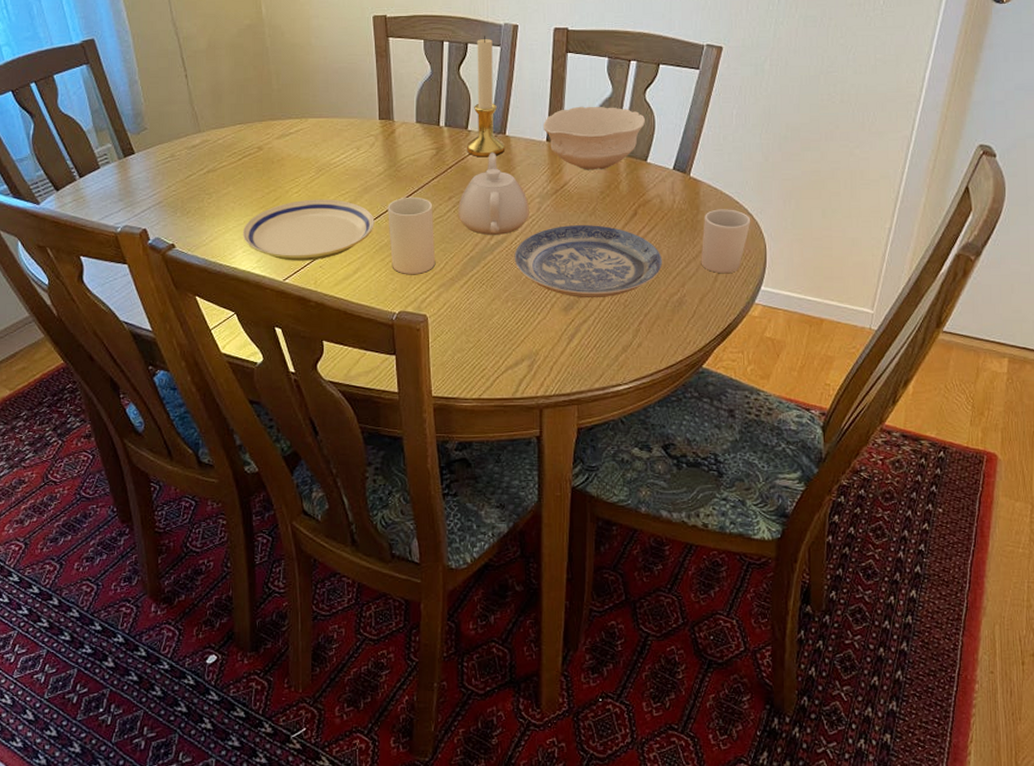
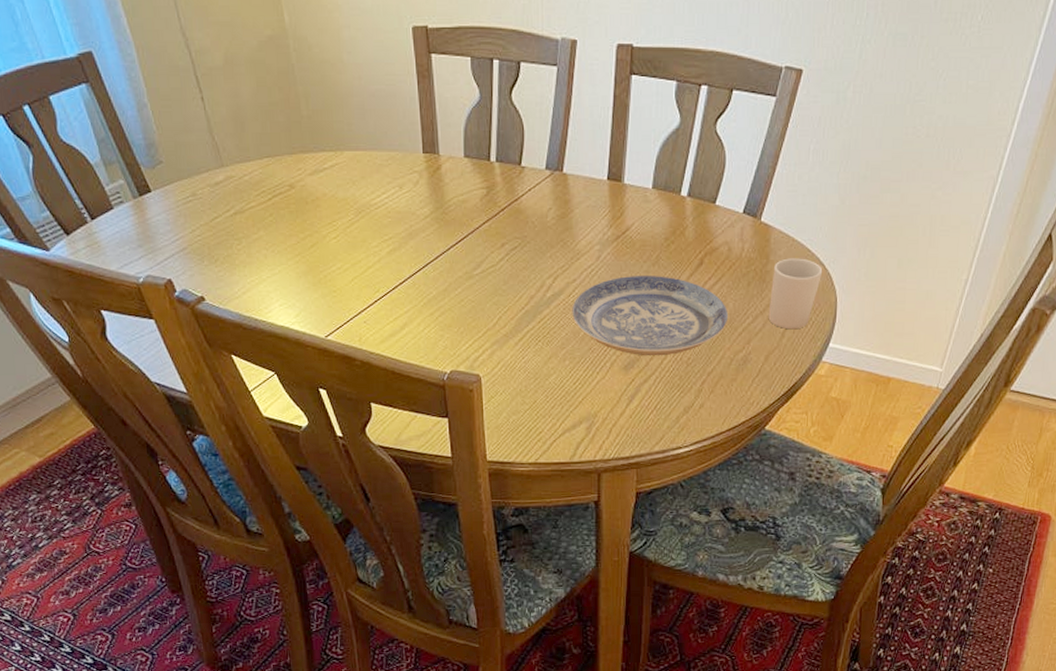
plate: present [242,199,375,261] -> none [278,245,422,316]
cup: present [388,196,435,275] -> none [435,243,487,331]
teapot: present [458,152,529,235] -> none [512,193,588,287]
candle holder: present [466,36,506,157] -> none [520,53,563,198]
bowl: present [544,106,646,170] -> none [604,139,716,214]

